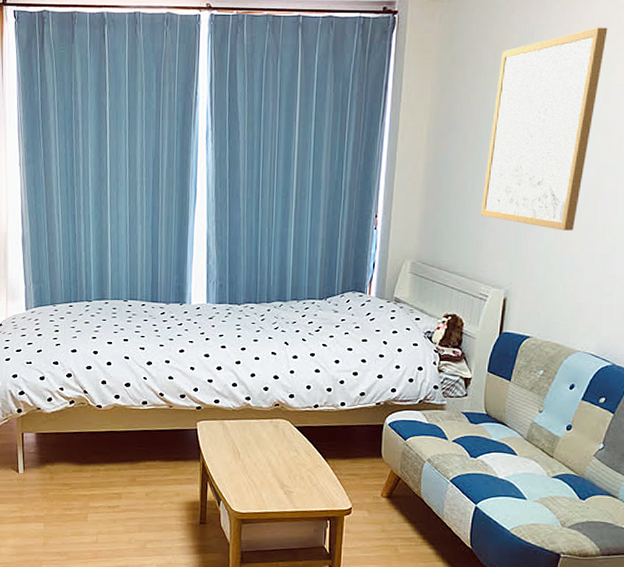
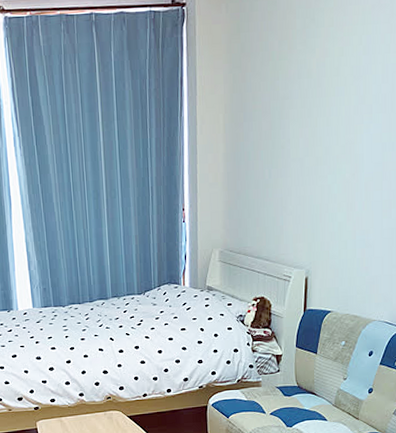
wall art: present [481,27,608,231] -> none [279,8,382,209]

